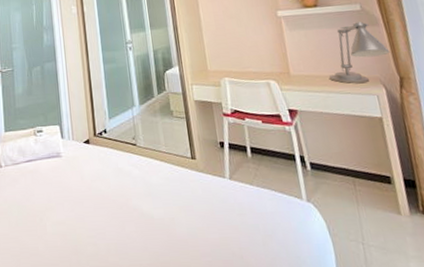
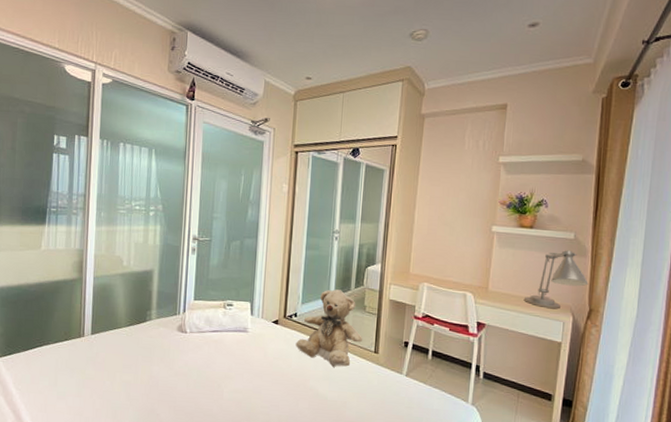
teddy bear: none [110,98,176,181] -> present [295,289,362,367]

